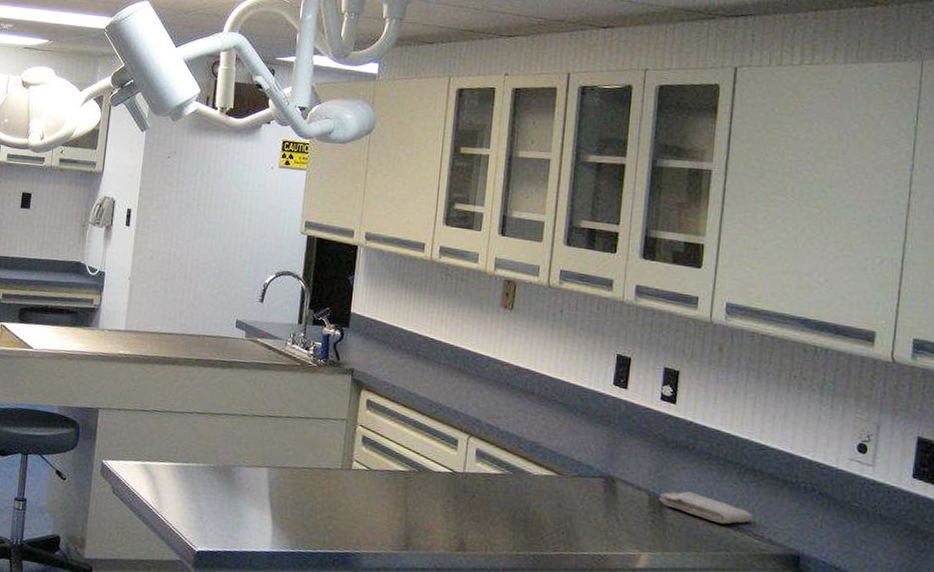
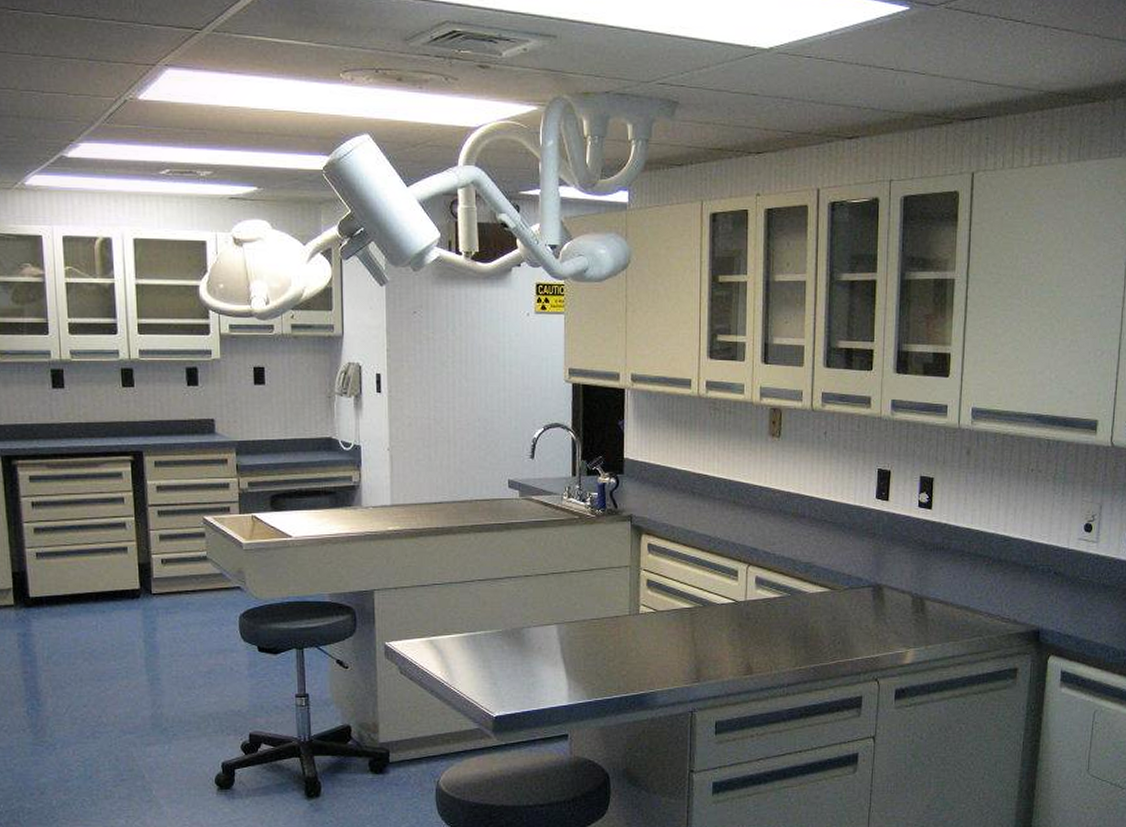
washcloth: present [659,491,754,525] -> none [921,588,1001,613]

